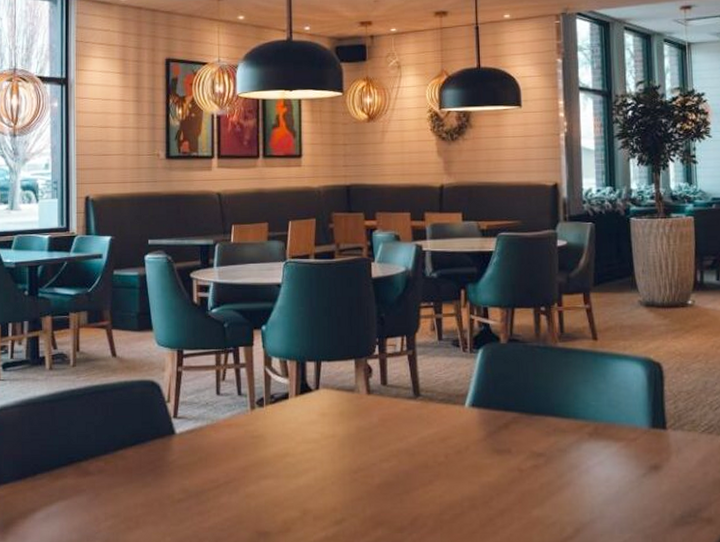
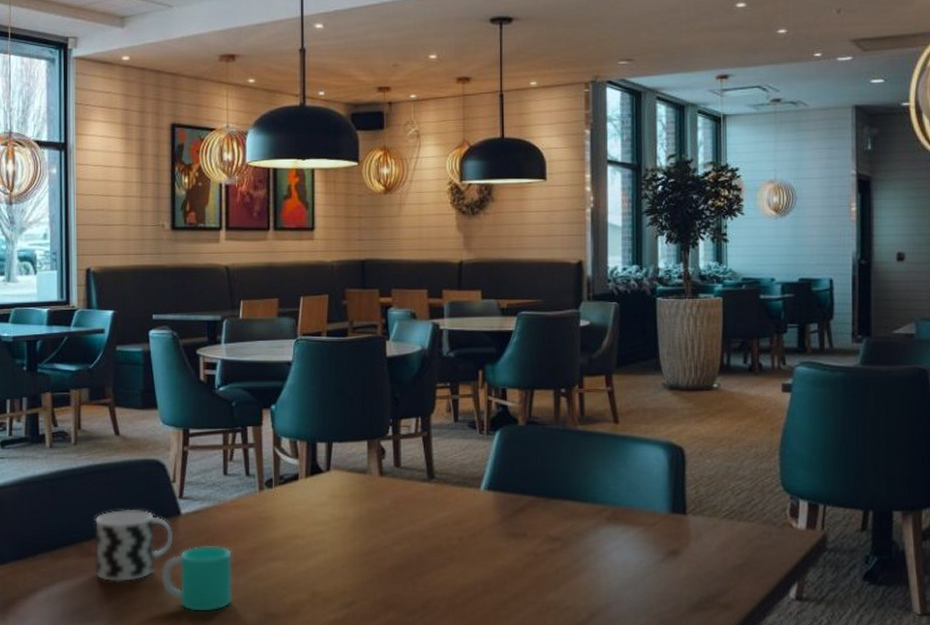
cup: none [93,430,167,502] -> present [95,510,172,582]
cup: none [156,464,226,530] -> present [161,545,233,612]

